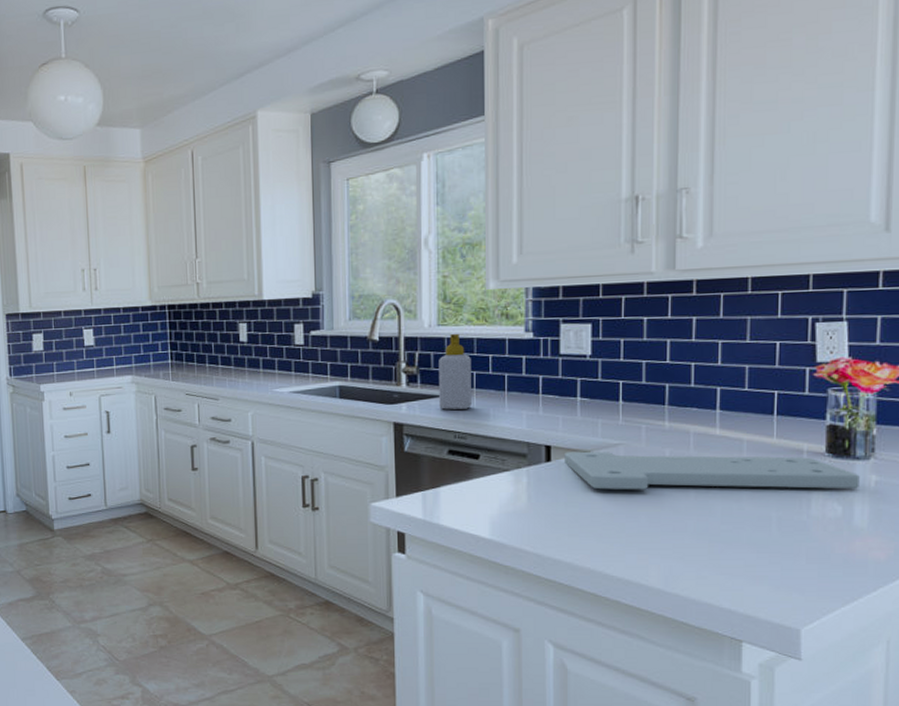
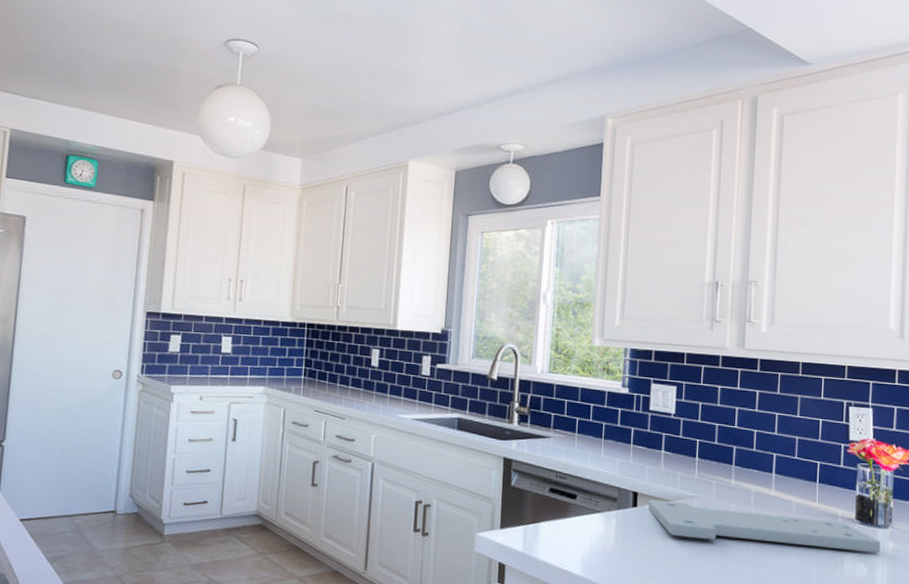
soap bottle: present [439,333,472,410] -> none [545,381,575,452]

